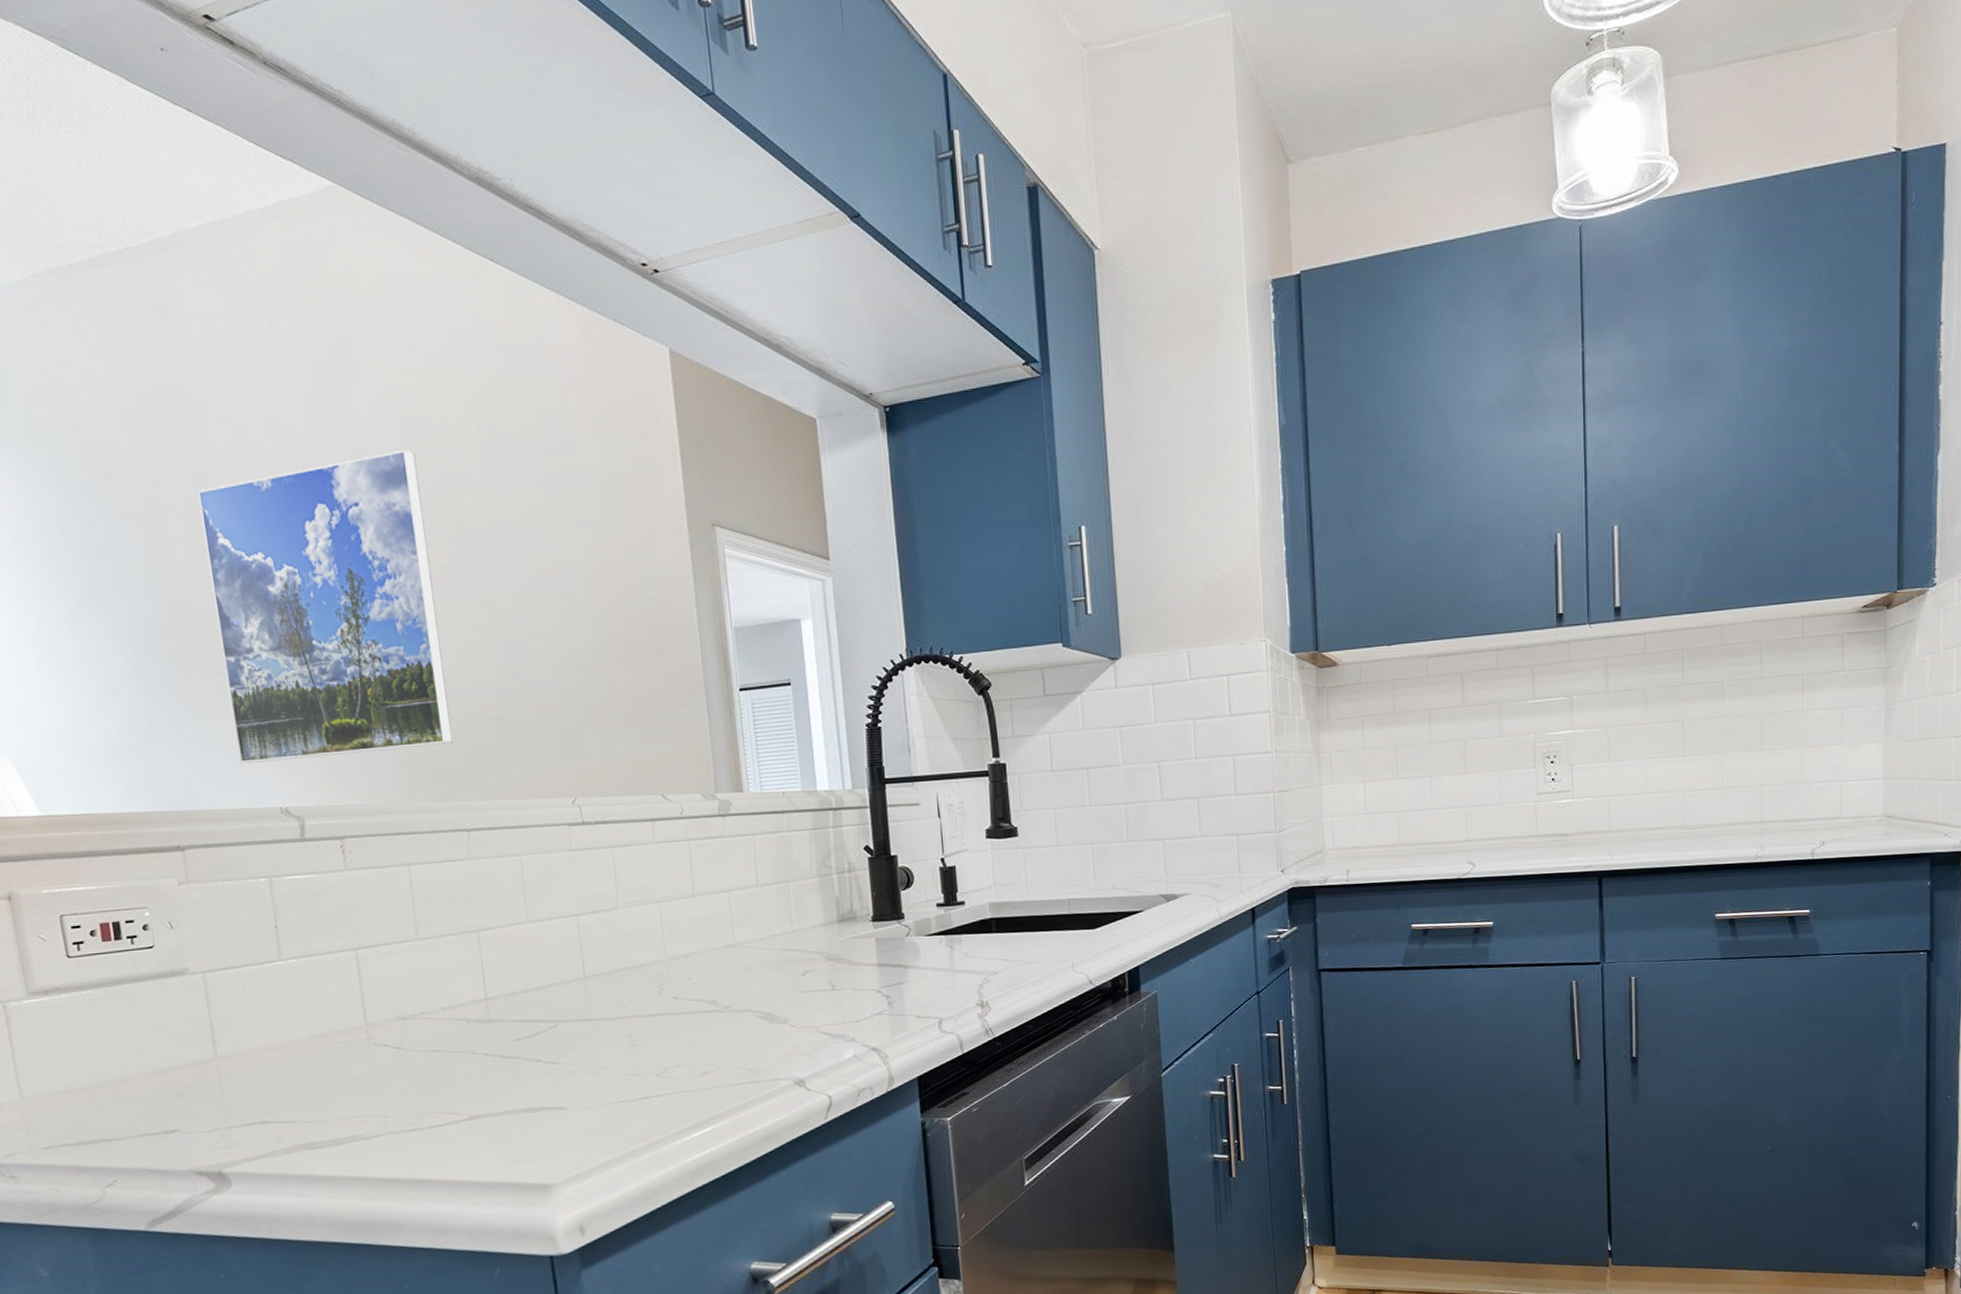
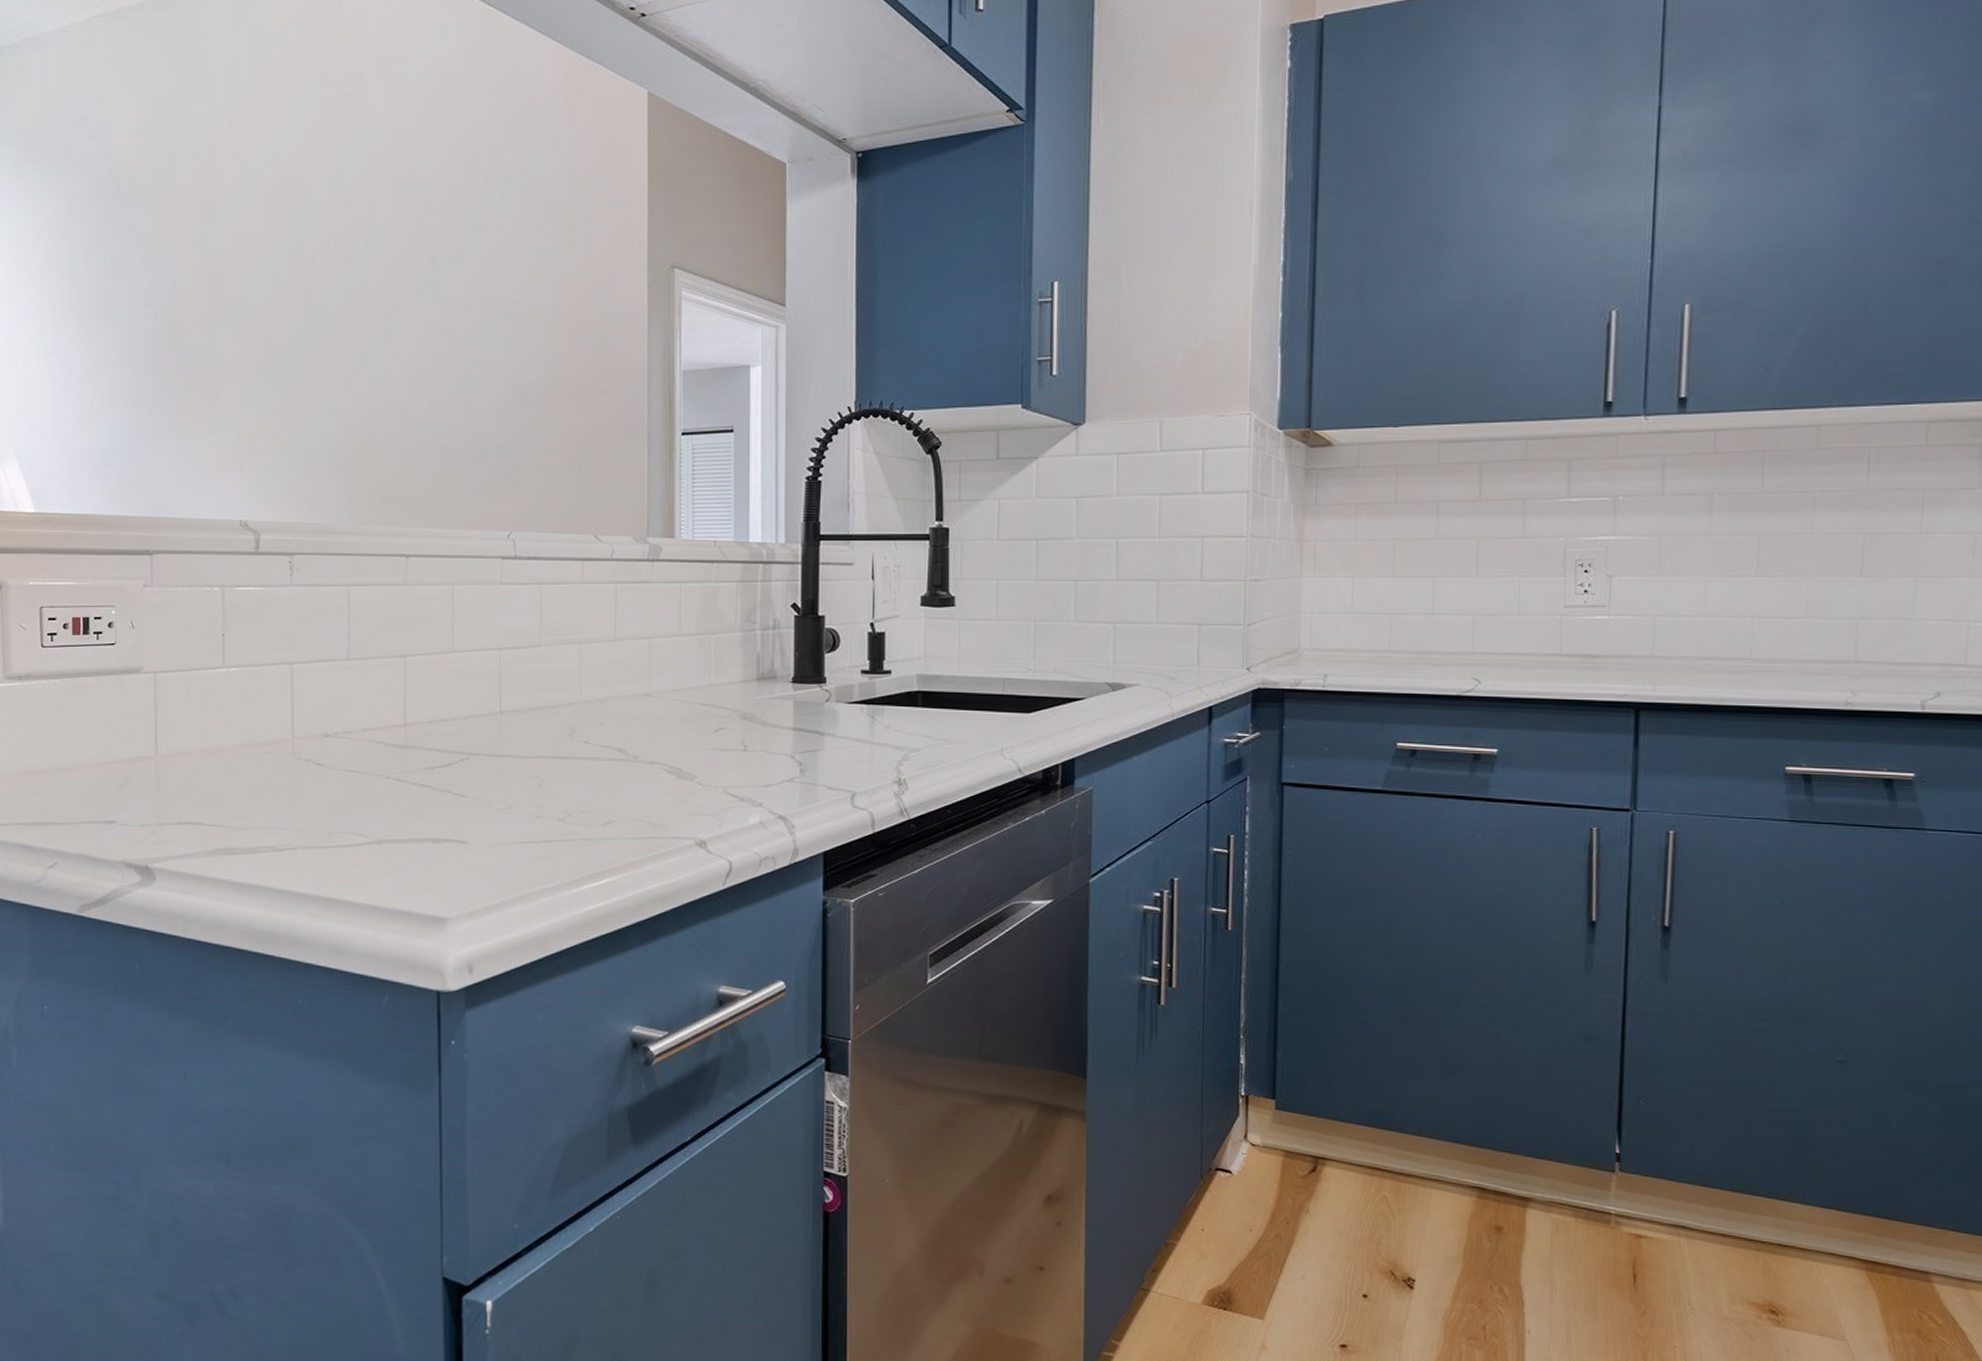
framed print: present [197,449,453,763] -> none [203,184,402,476]

